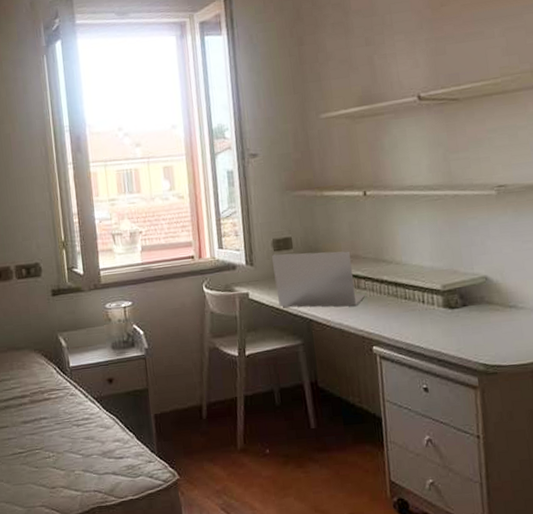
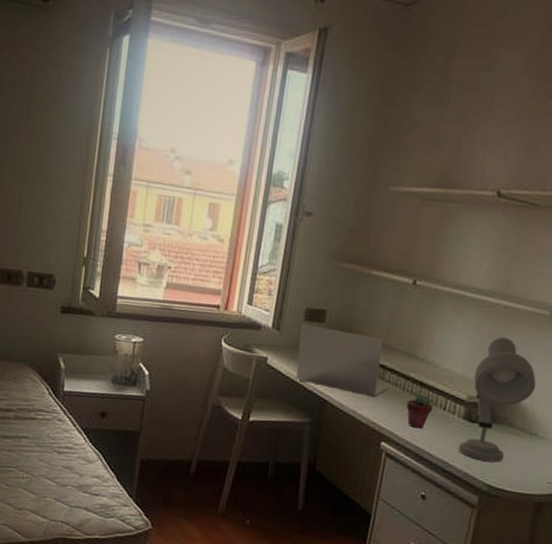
potted succulent: none [386,293,413,326] -> present [406,394,434,429]
desk lamp: none [441,223,503,343] -> present [459,337,536,463]

